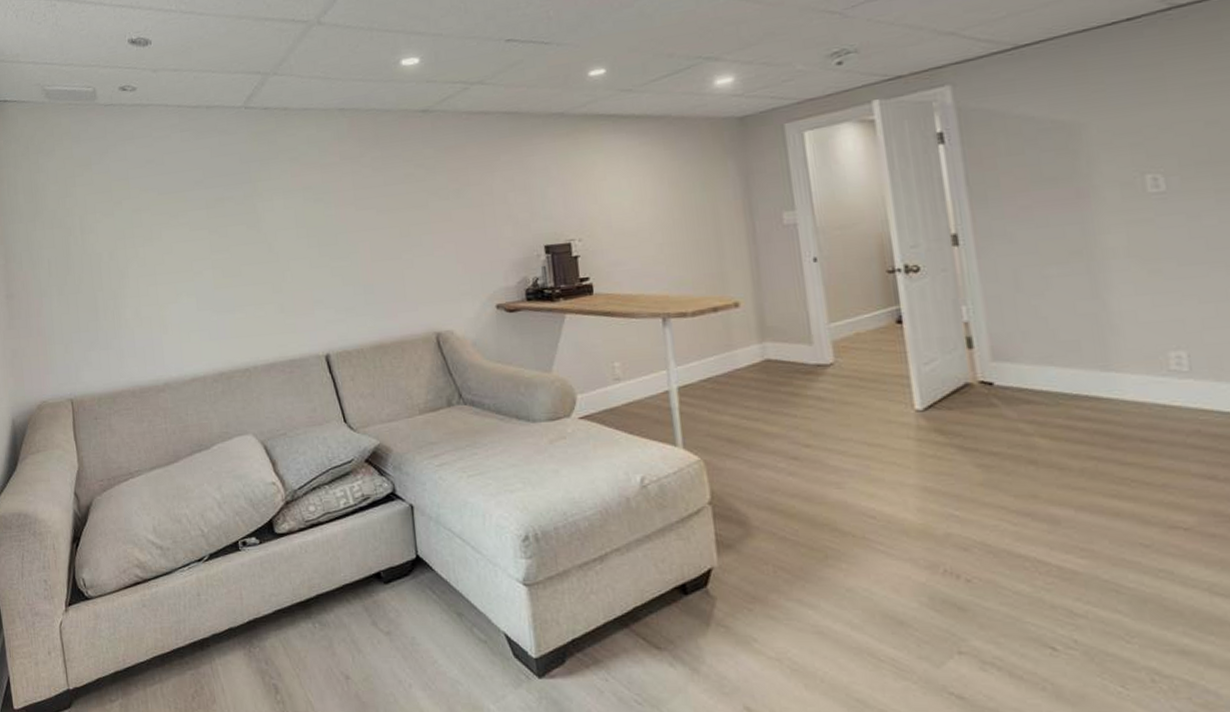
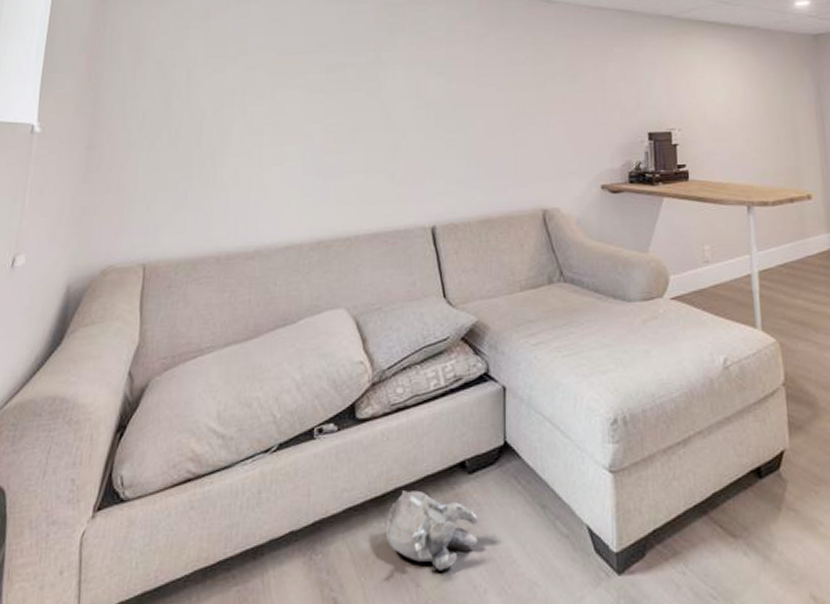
plush toy: none [313,596,399,666] -> present [387,489,478,571]

